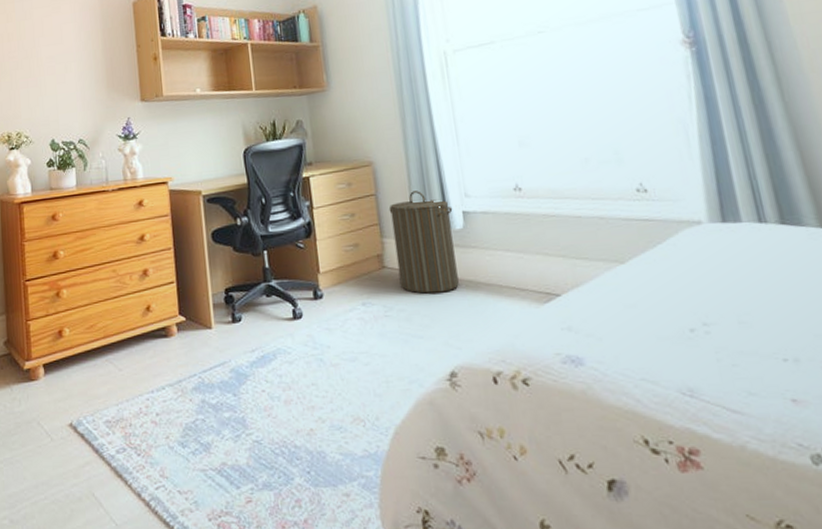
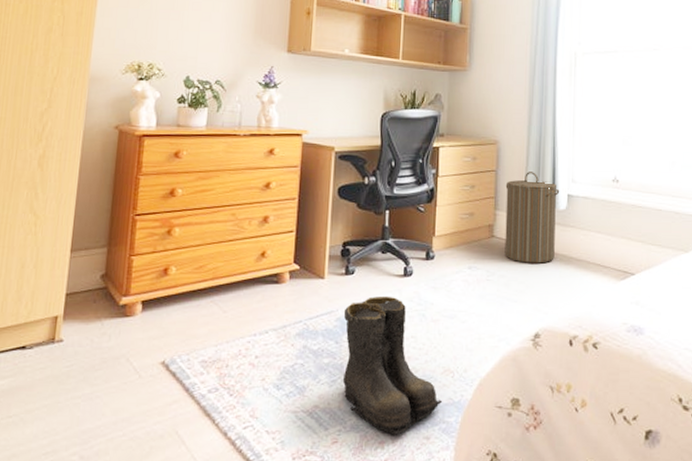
boots: none [236,341,358,493] -> present [342,295,443,435]

